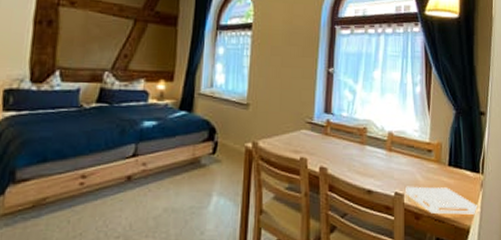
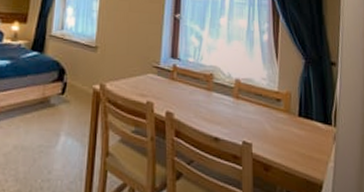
pallet: present [406,186,480,215] -> none [254,135,333,169]

